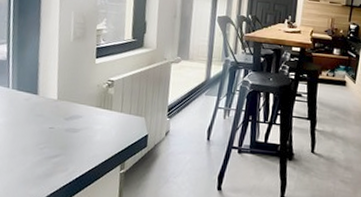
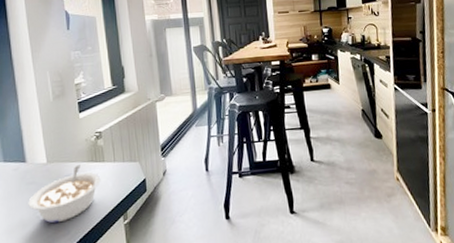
legume: none [33,107,106,159] -> present [28,164,101,224]

